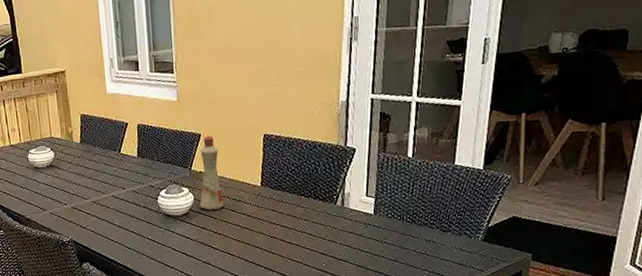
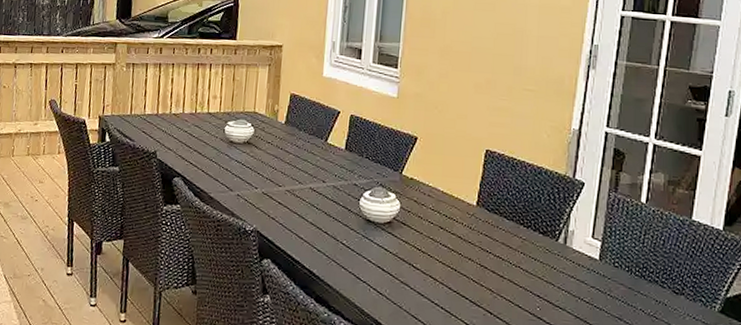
bottle: present [200,135,224,211] -> none [406,140,435,224]

